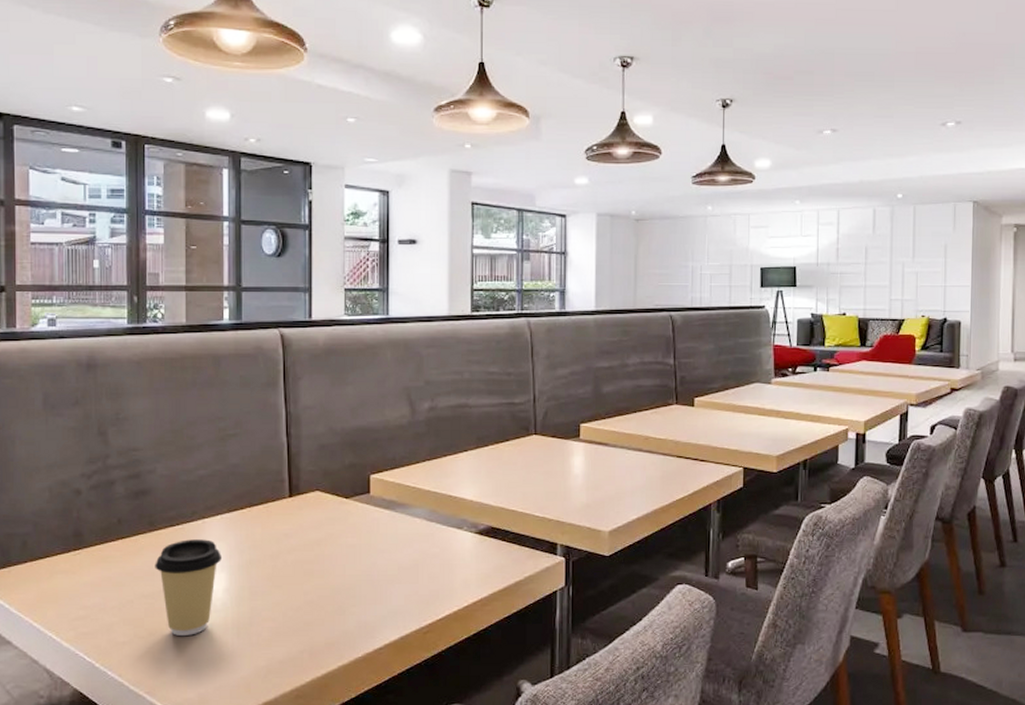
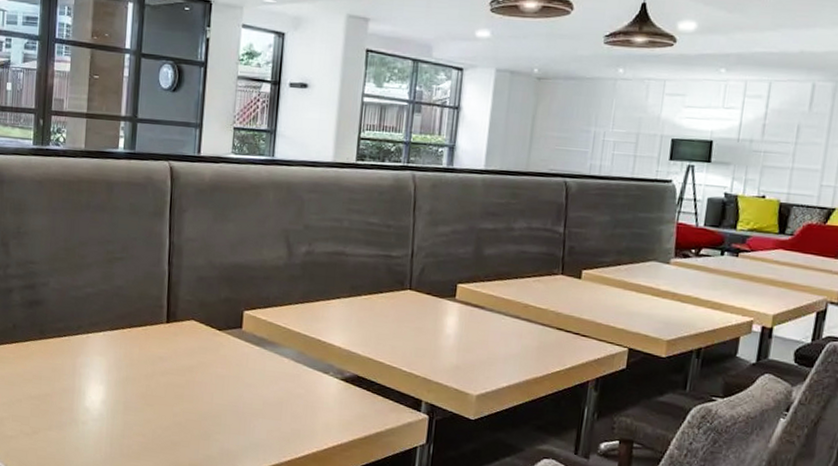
coffee cup: present [155,539,221,636] -> none [42,350,101,439]

